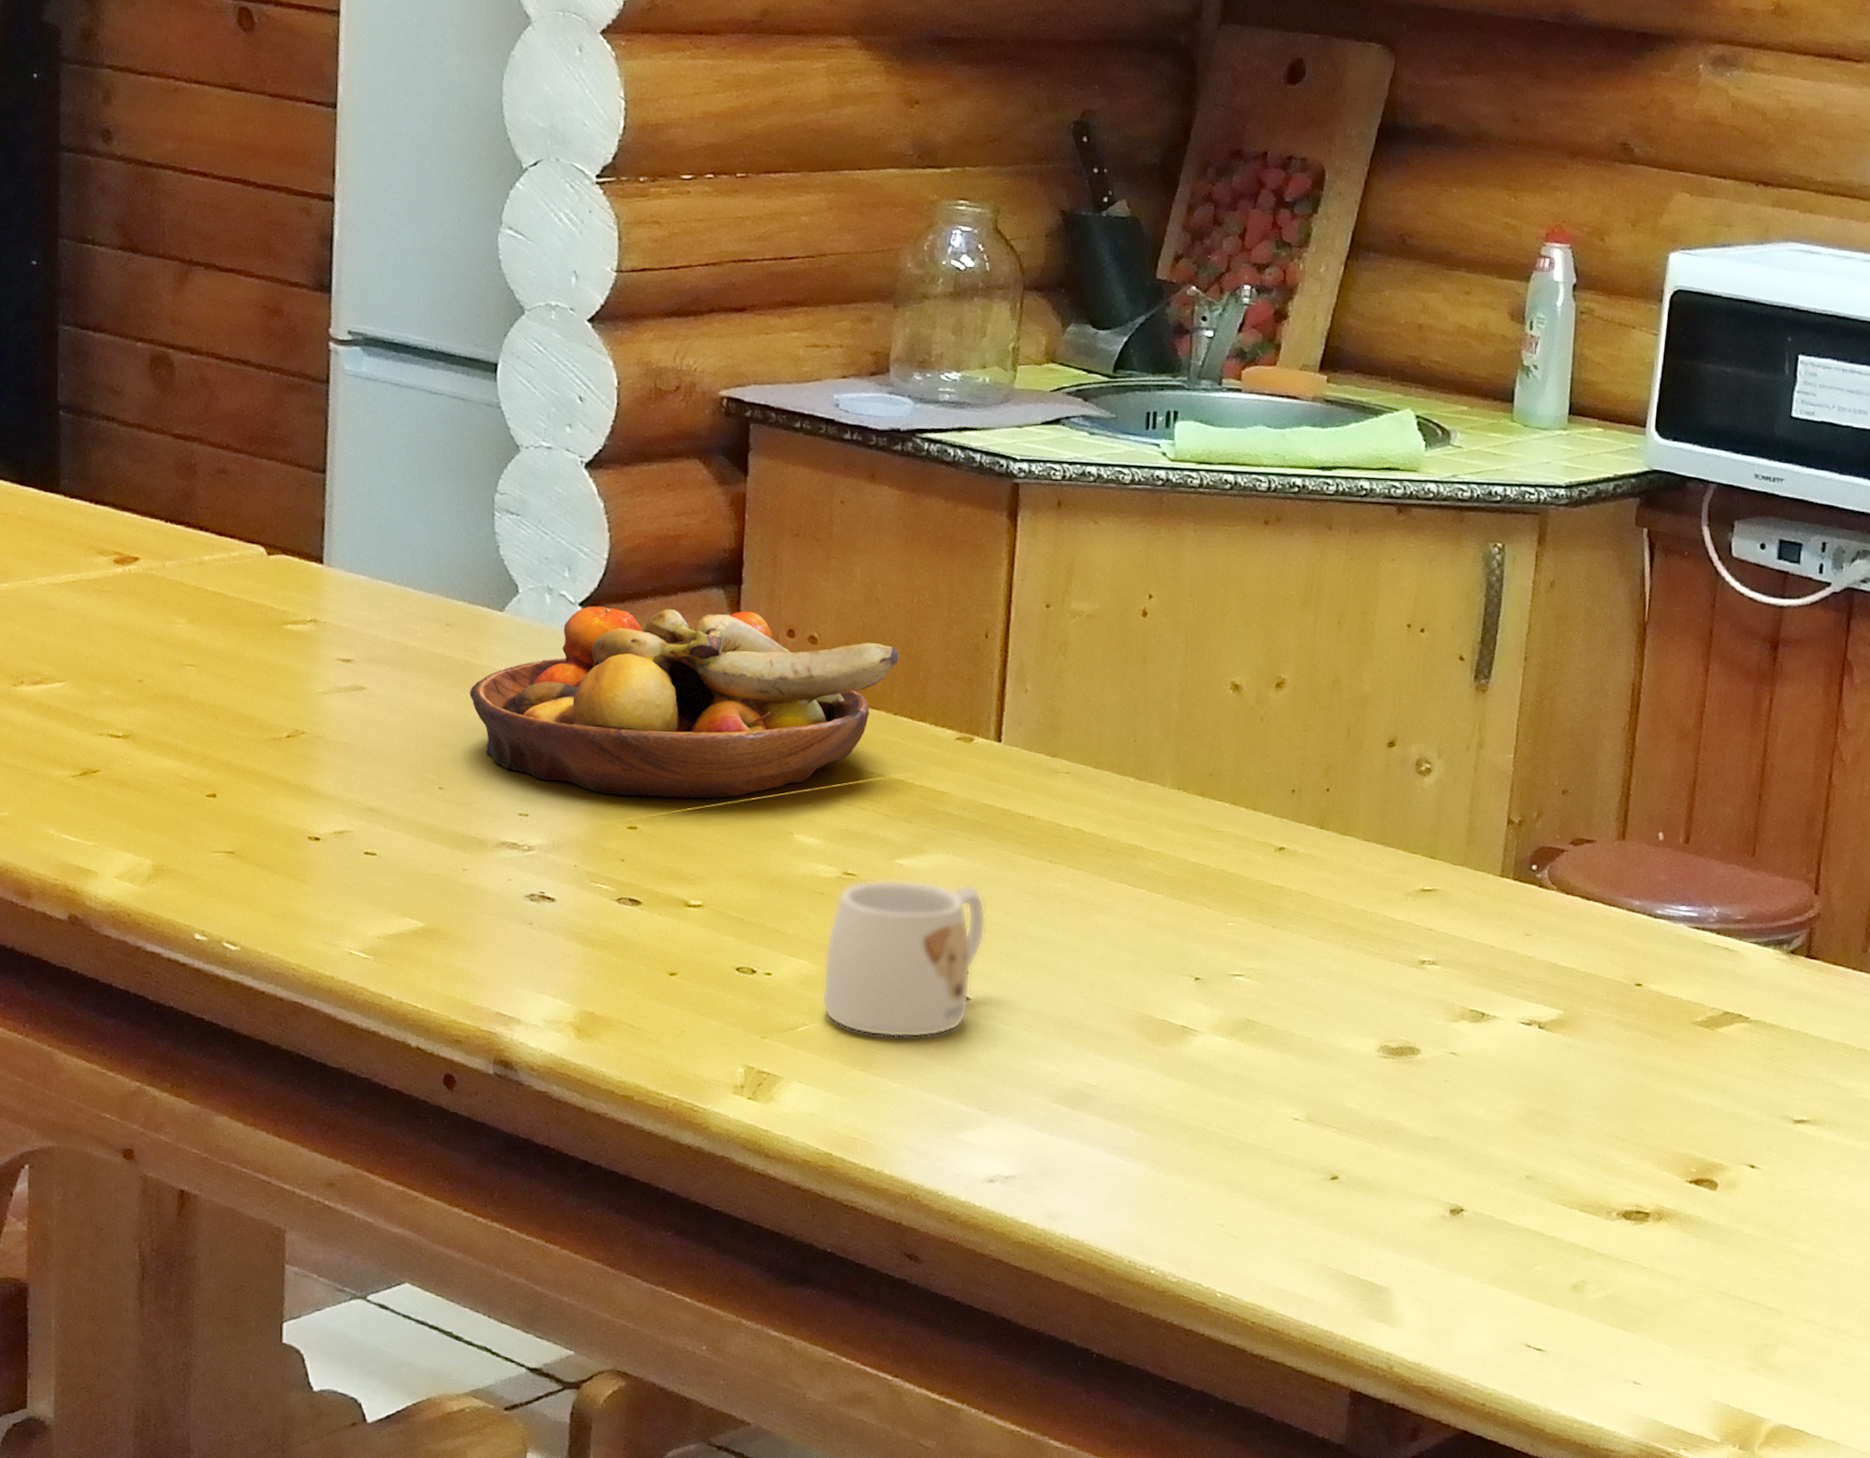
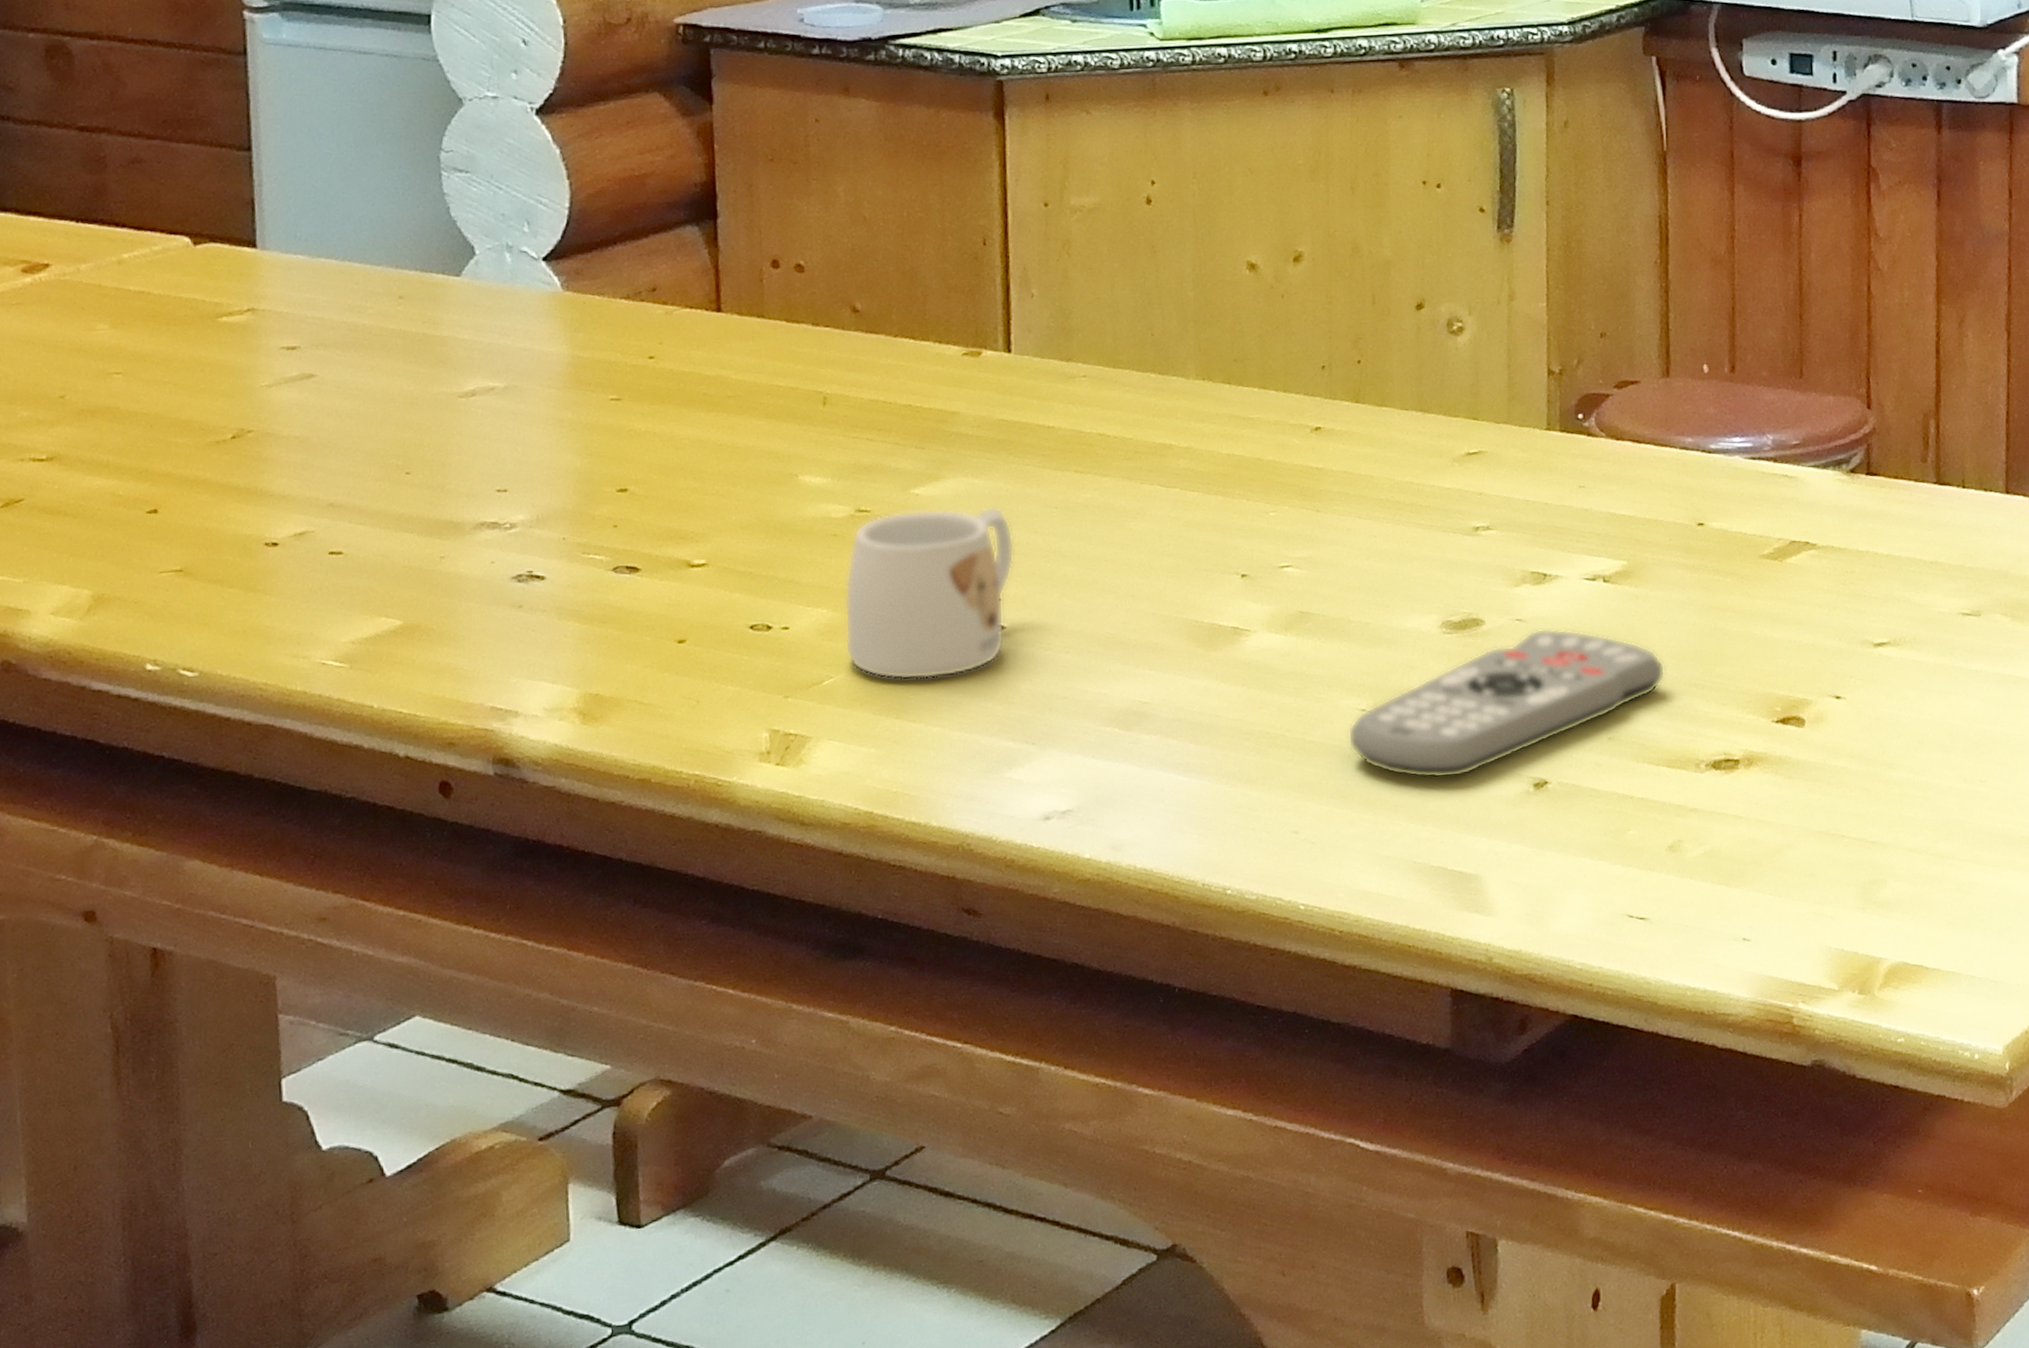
fruit bowl: present [470,606,899,799] -> none [431,245,894,458]
remote control: none [1278,1064,1589,1194] -> present [1347,628,1666,779]

